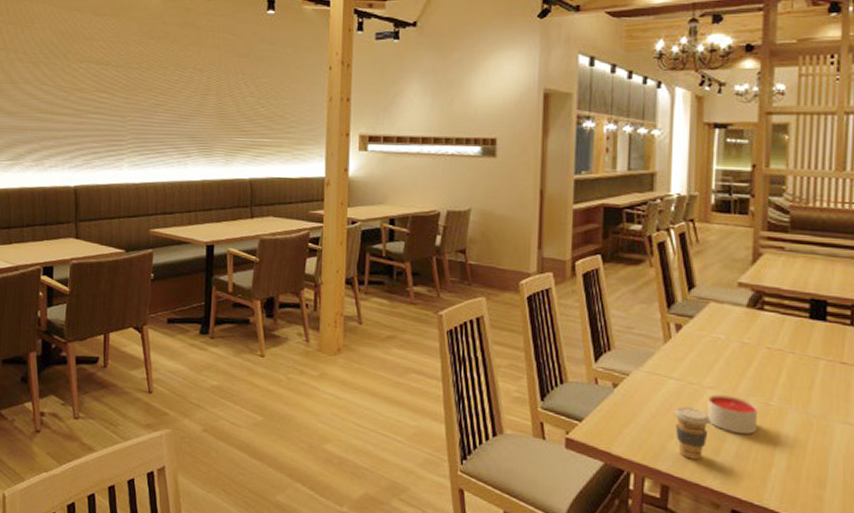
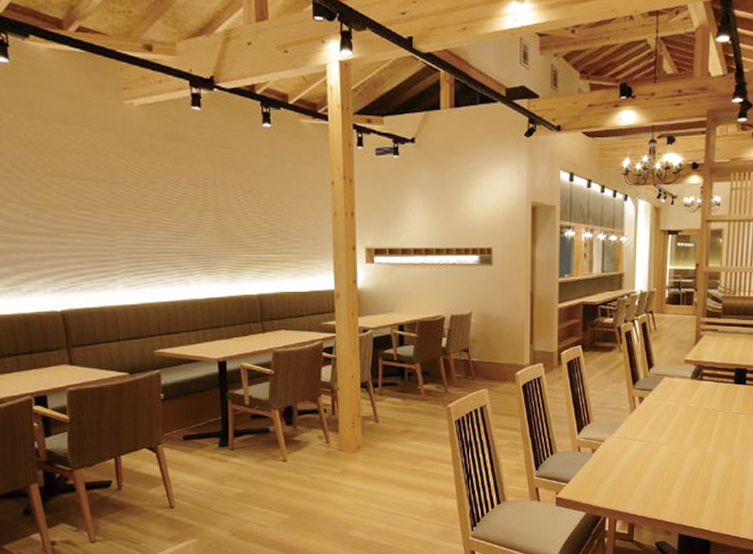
coffee cup: present [674,407,711,460] -> none [638,461,664,501]
candle: present [707,394,759,435] -> none [662,449,698,477]

